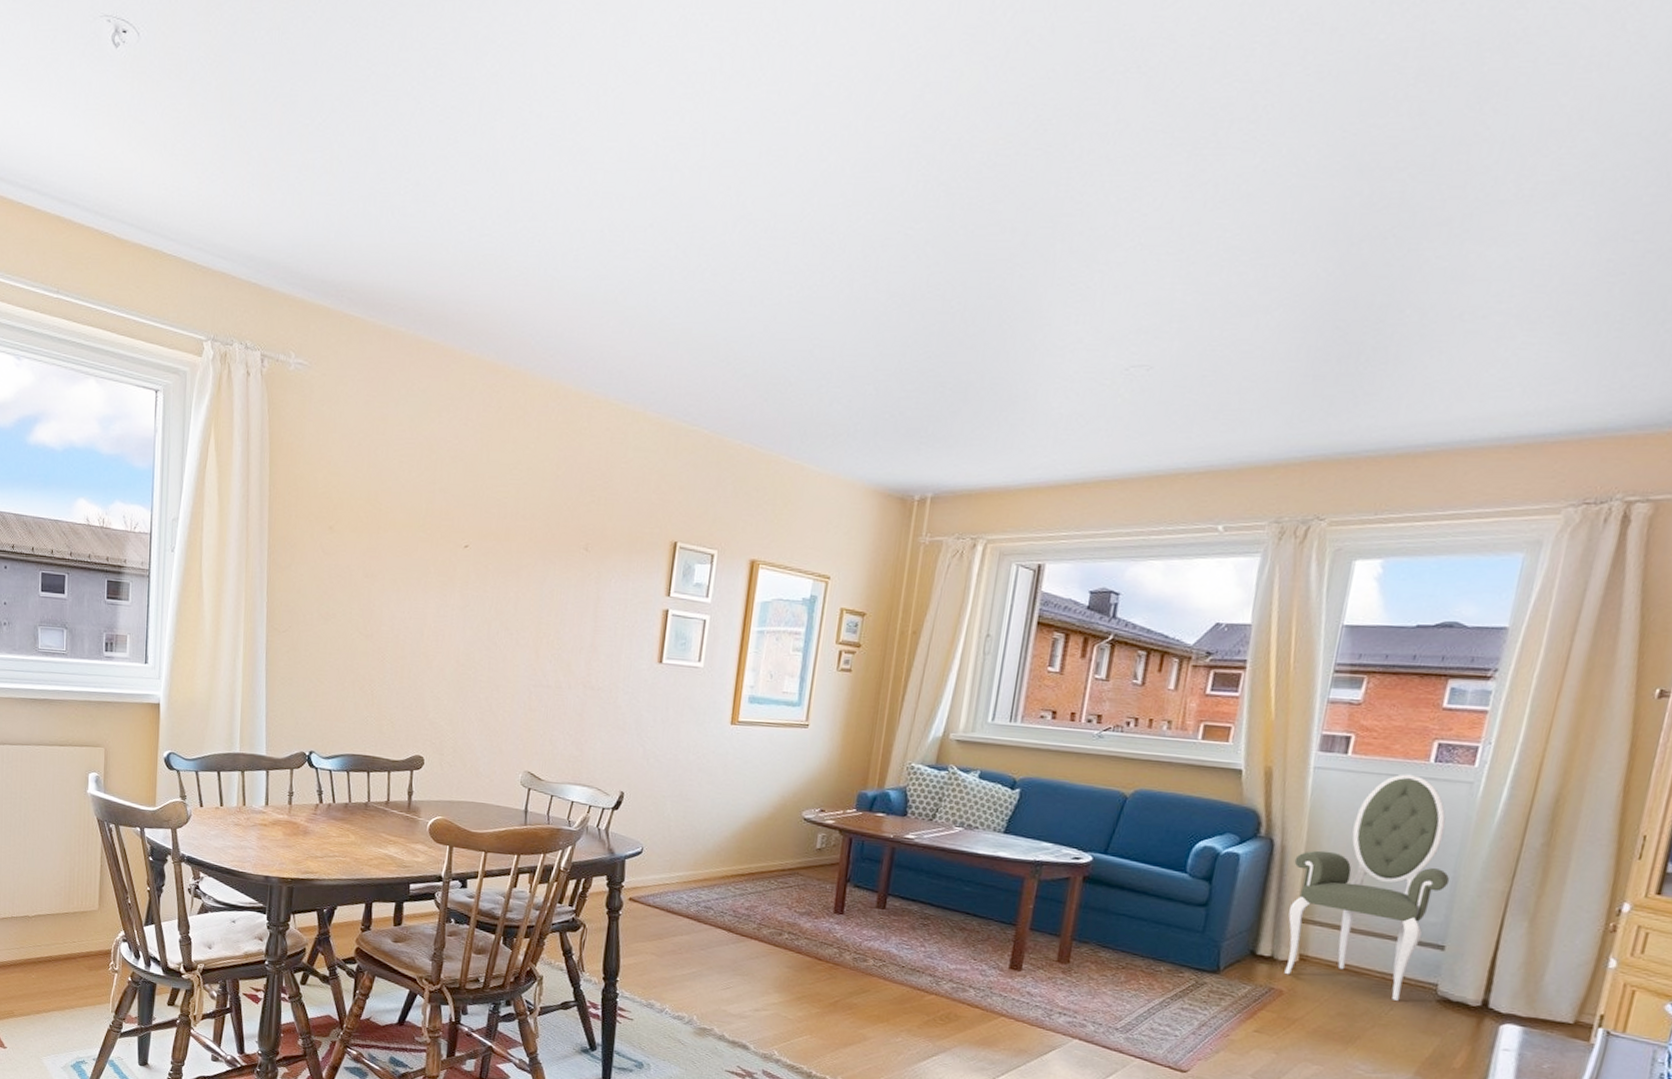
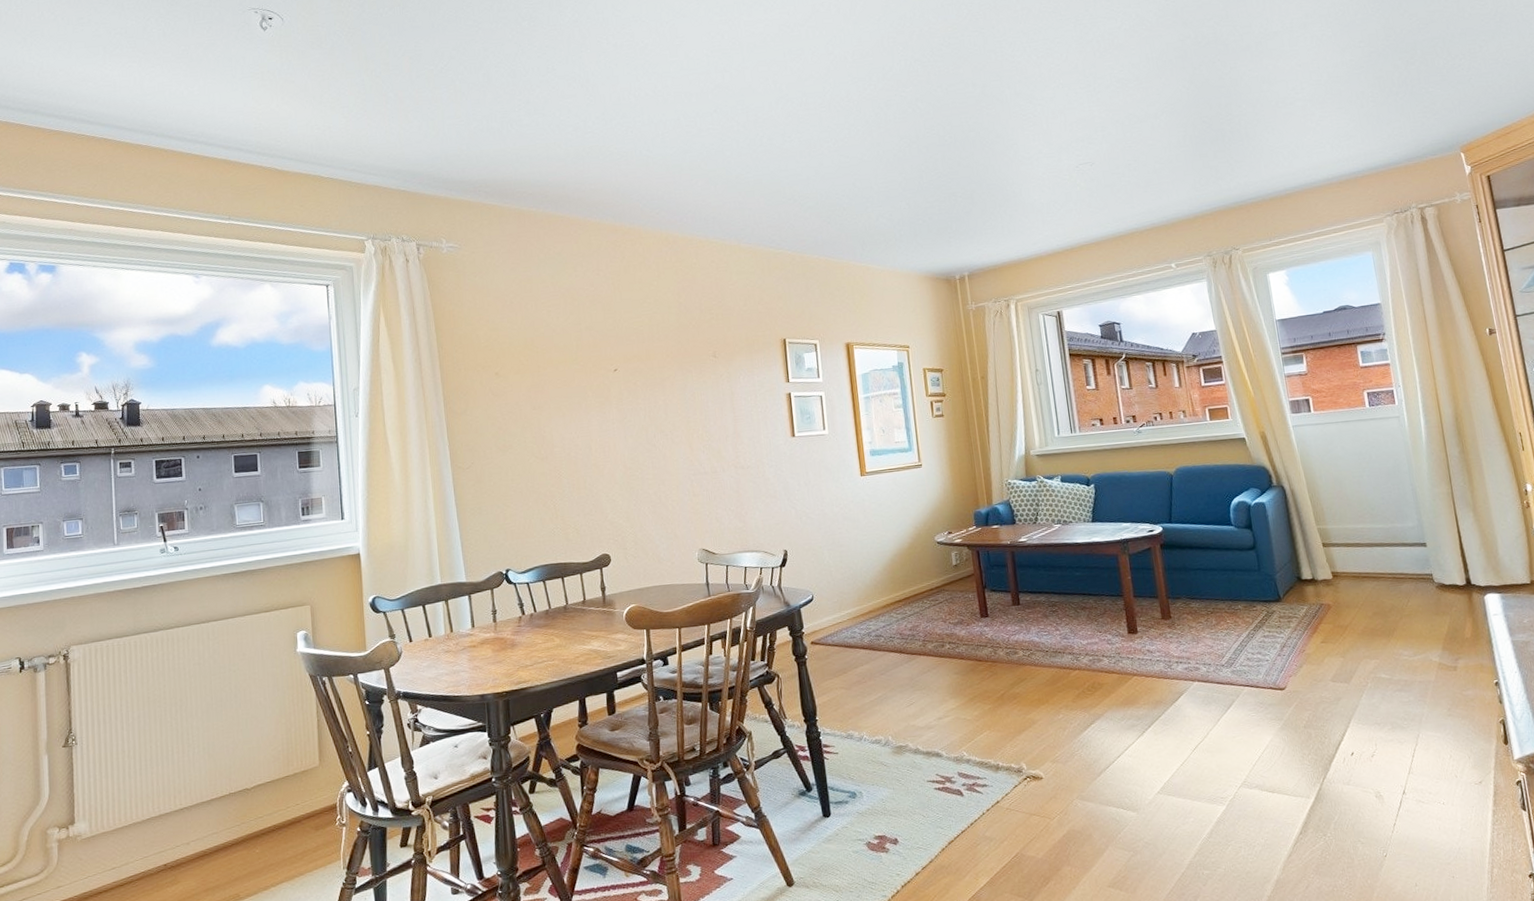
armchair: present [1284,774,1450,1001] -> none [1303,418,1412,594]

